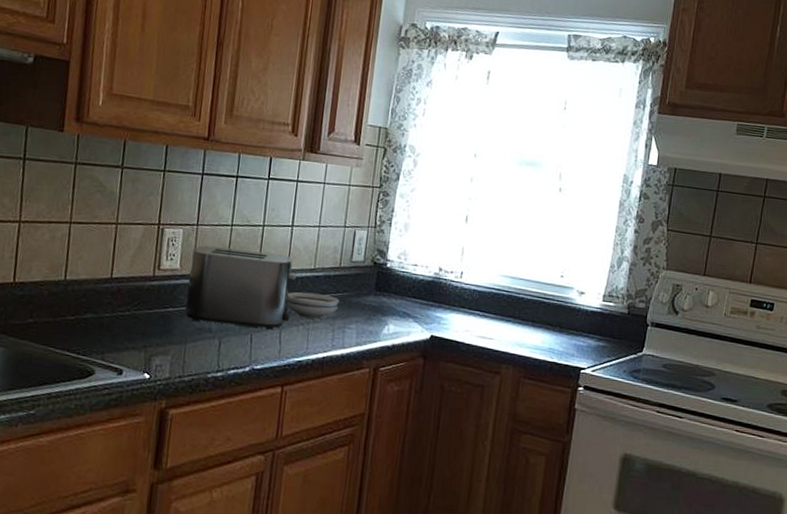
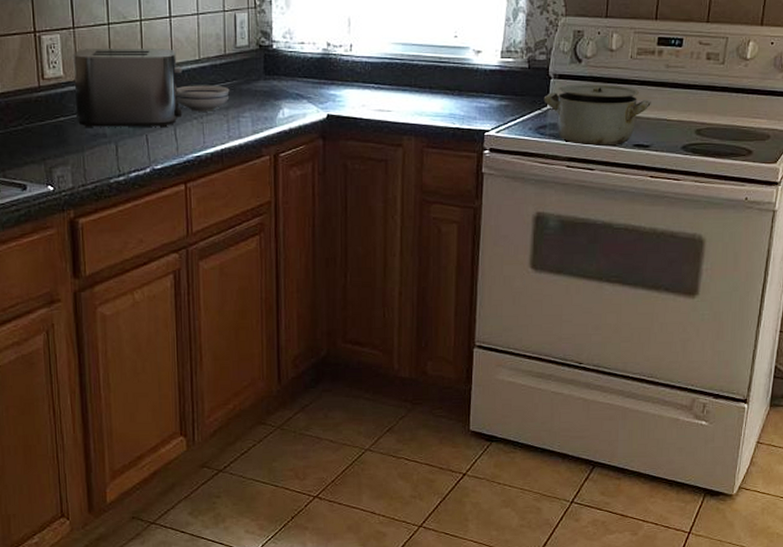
saucepan: none [639,333,741,397] -> present [543,85,651,146]

